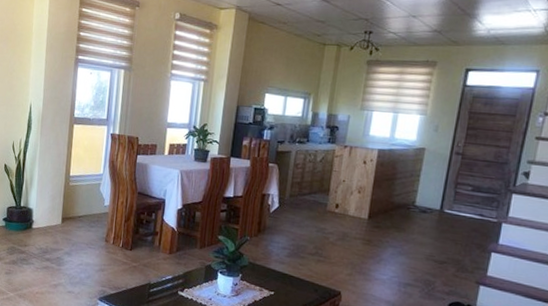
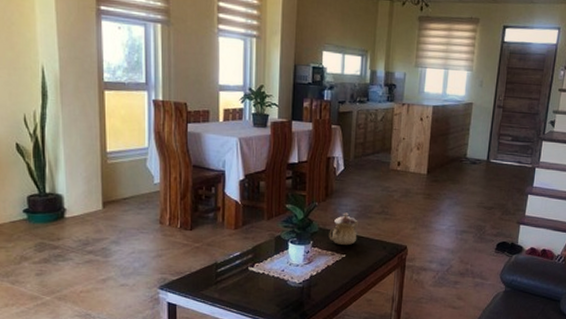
teapot: none [258,249,291,283] -> present [329,212,359,246]

